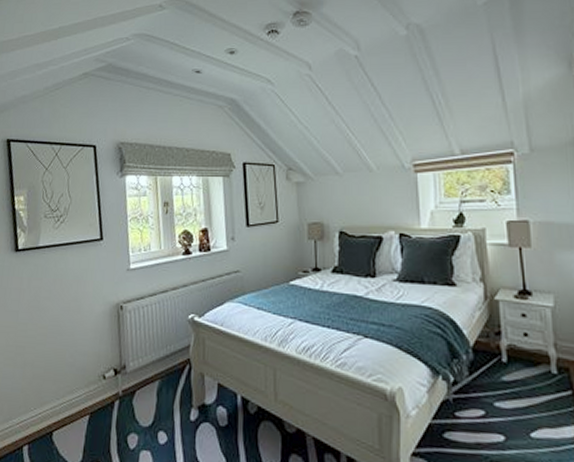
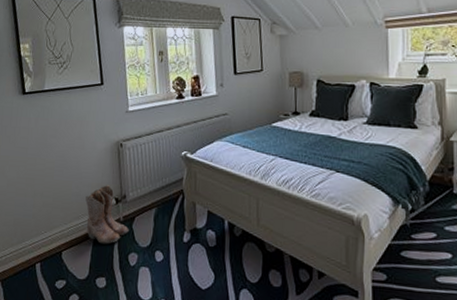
boots: none [80,353,129,423] -> present [85,185,129,244]

